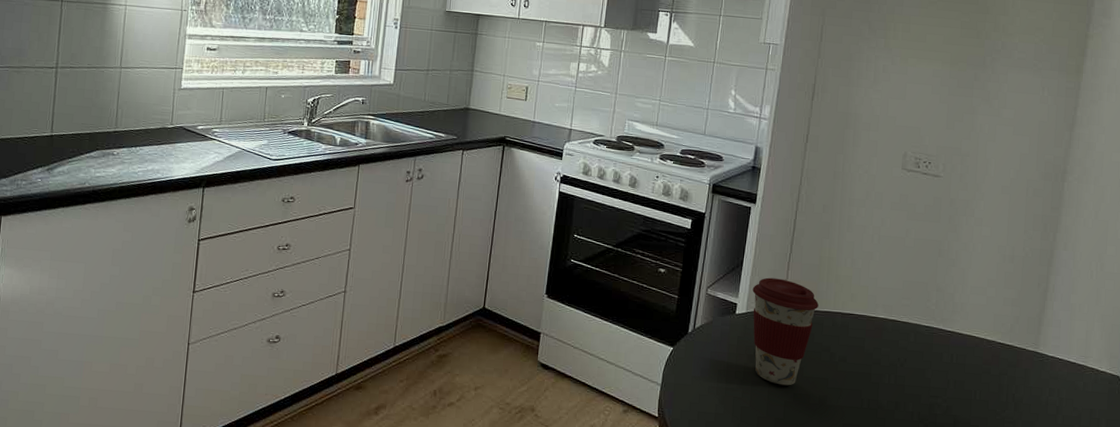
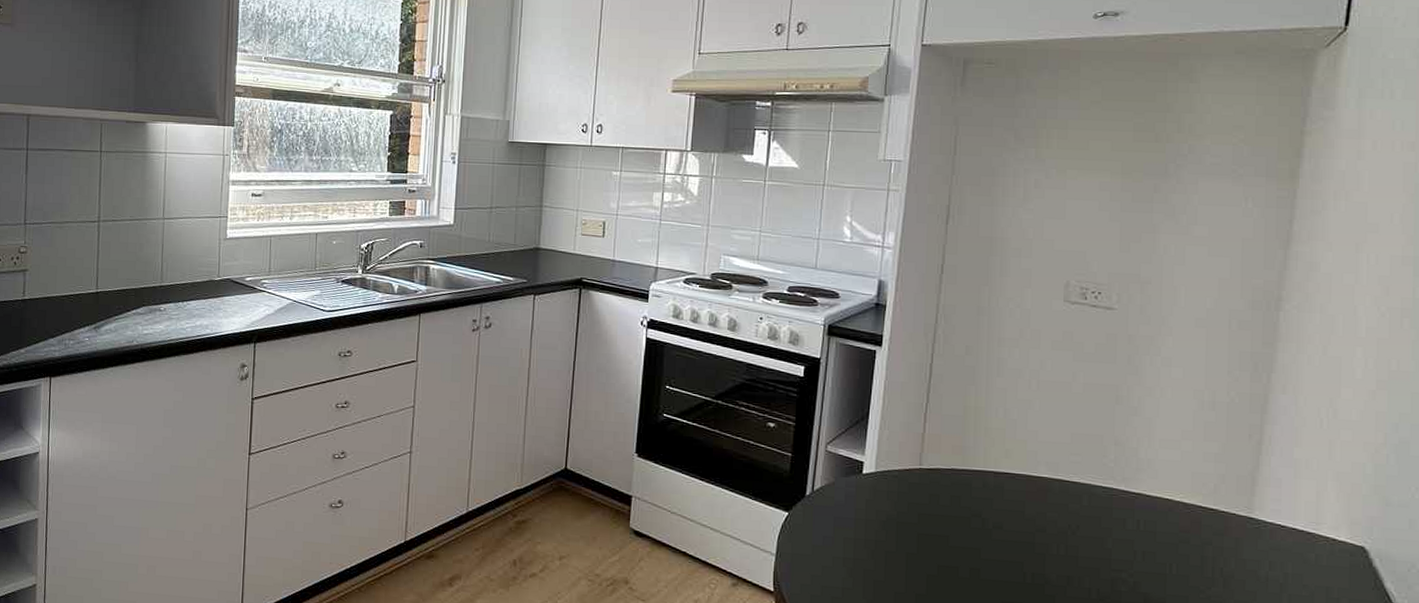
coffee cup: present [752,277,819,386] -> none [882,431,965,557]

